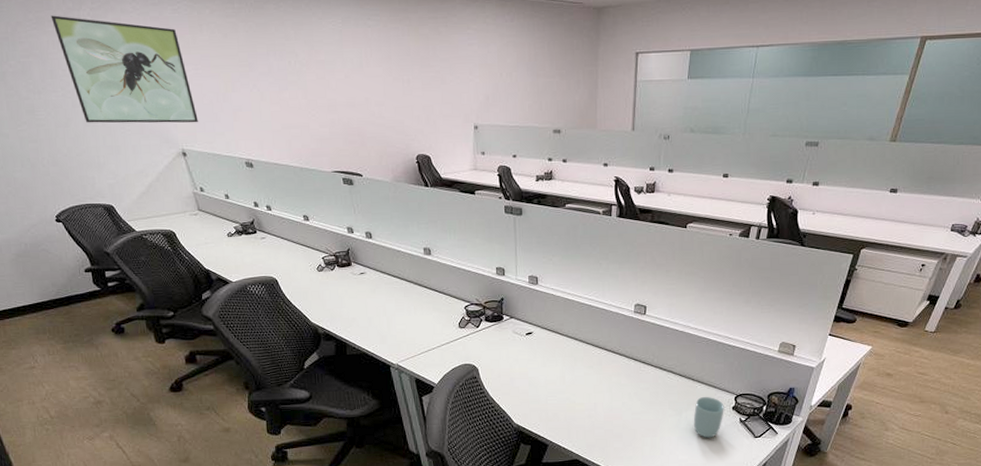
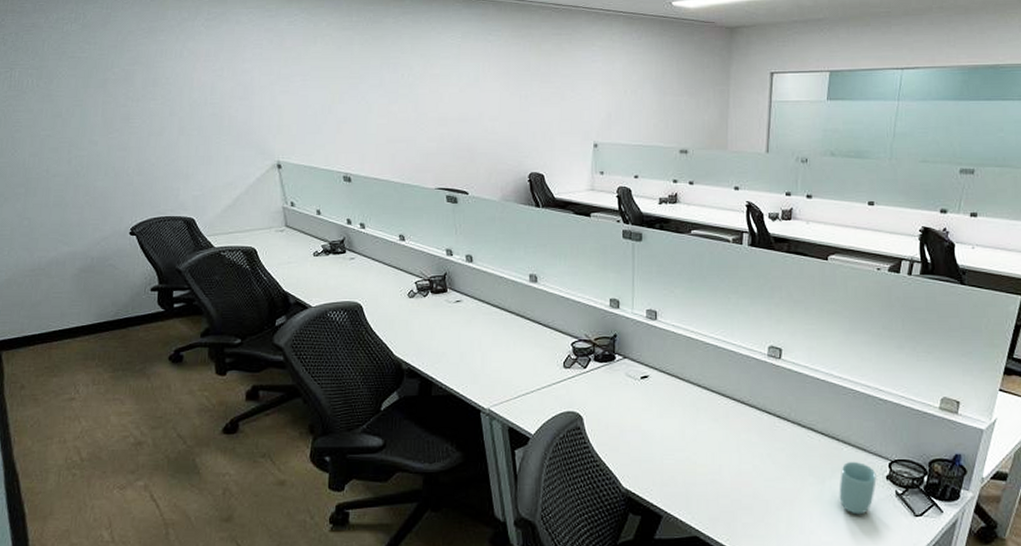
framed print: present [50,15,198,123] -> none [164,25,299,135]

